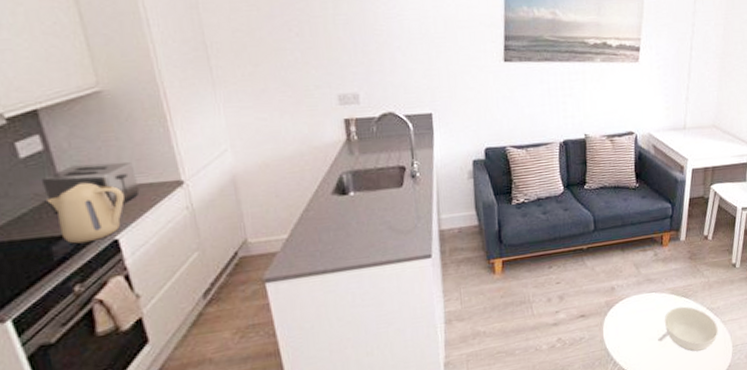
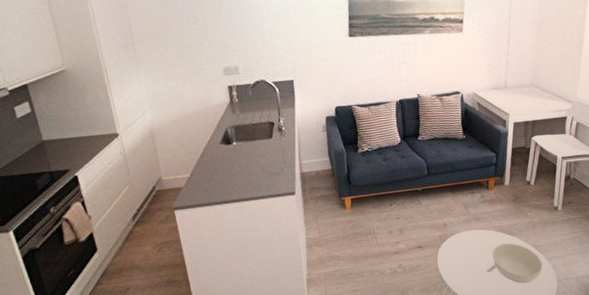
toaster: present [42,162,140,214] -> none [30,120,90,157]
kettle: present [47,182,125,244] -> none [33,135,81,179]

